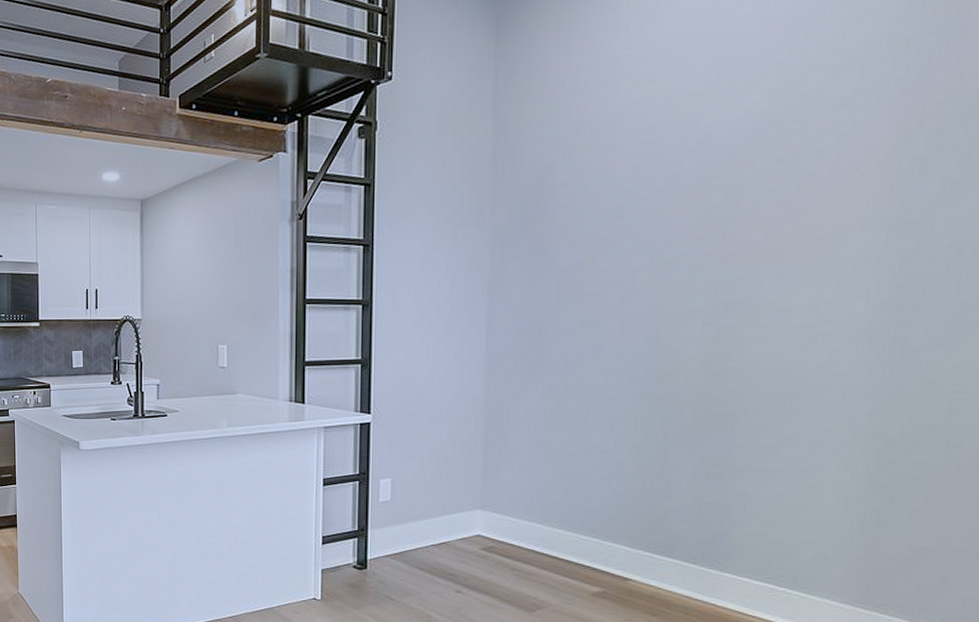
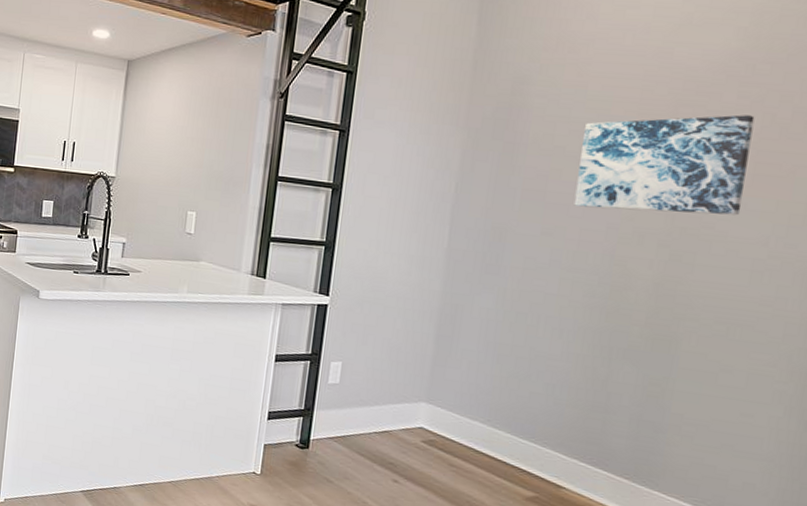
wall art: none [611,179,791,293] -> present [573,115,755,216]

